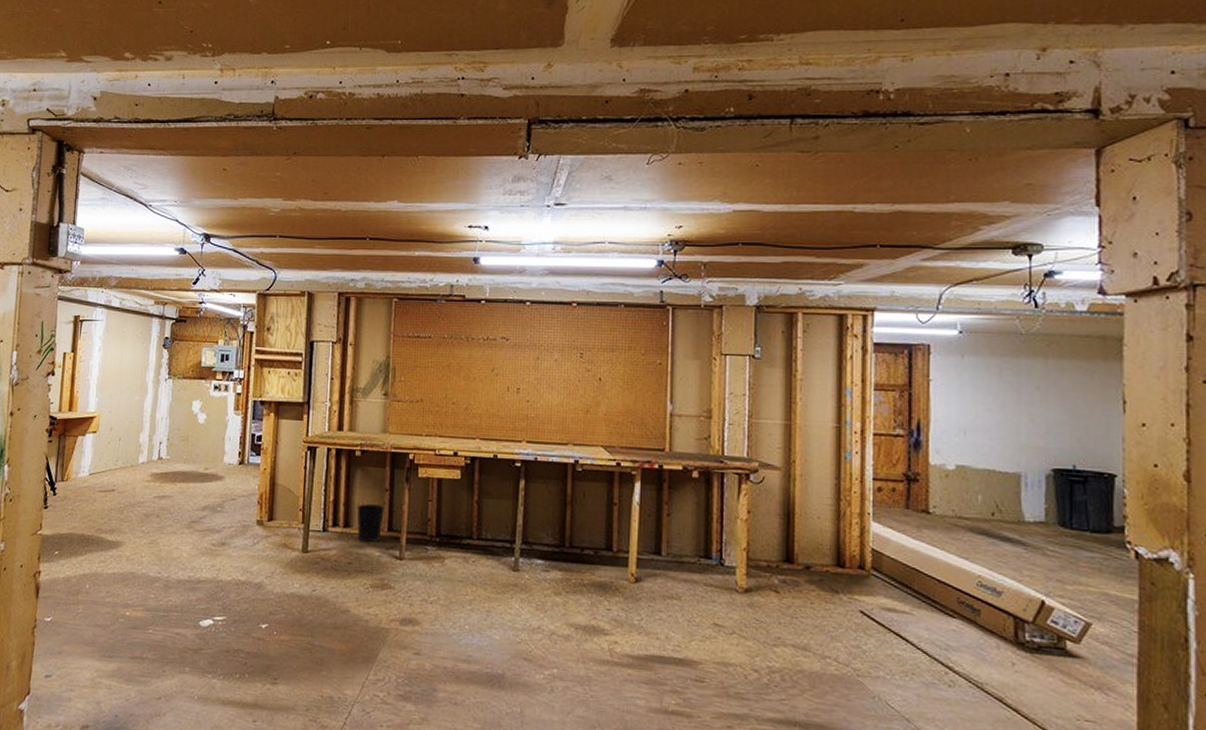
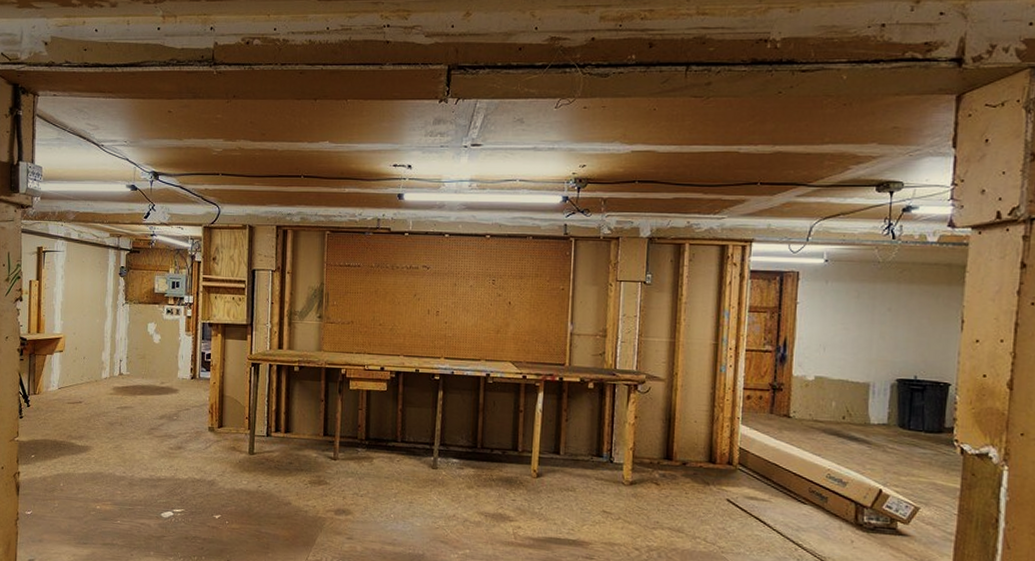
wastebasket: present [357,504,385,543] -> none [296,412,320,446]

